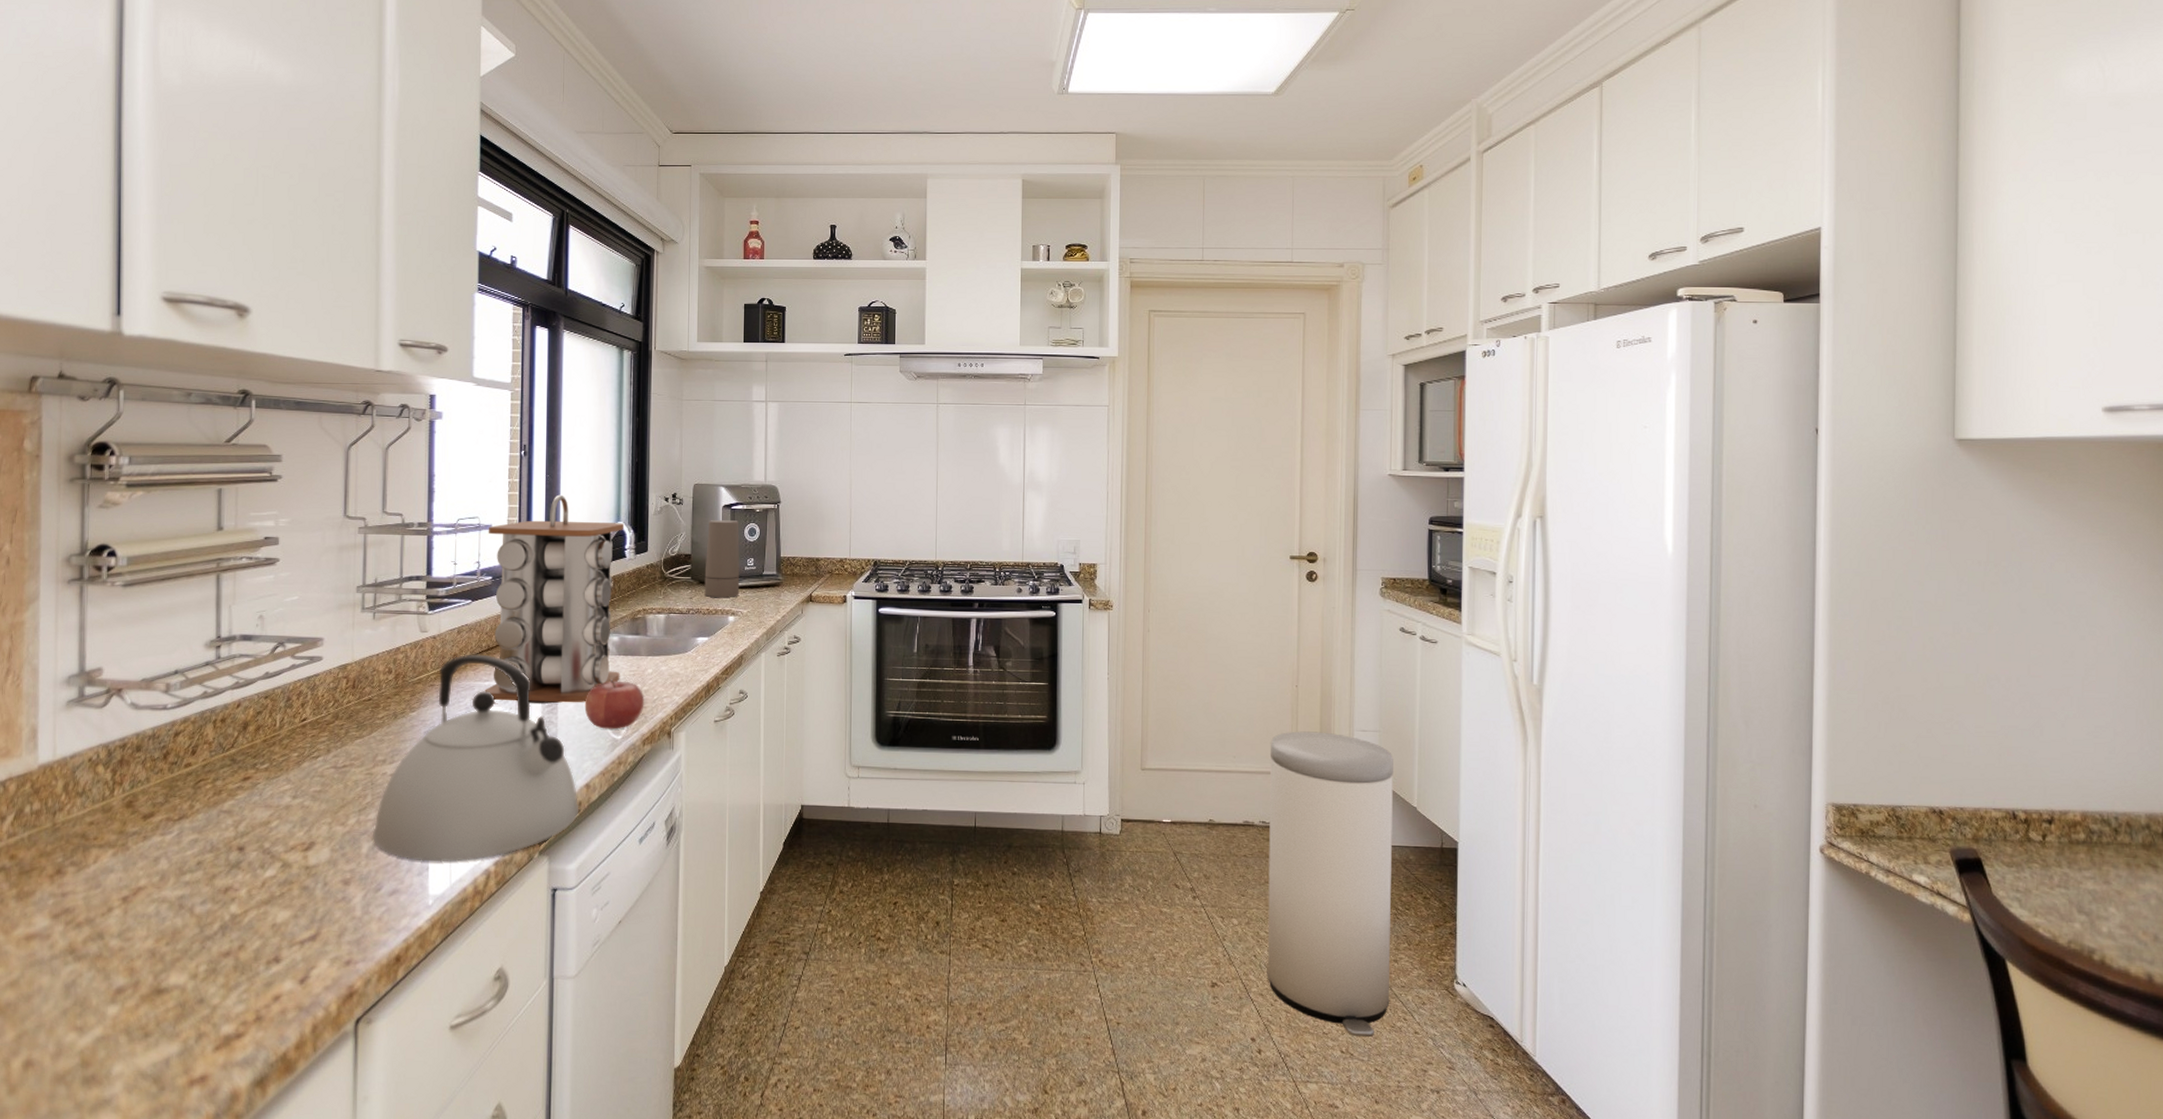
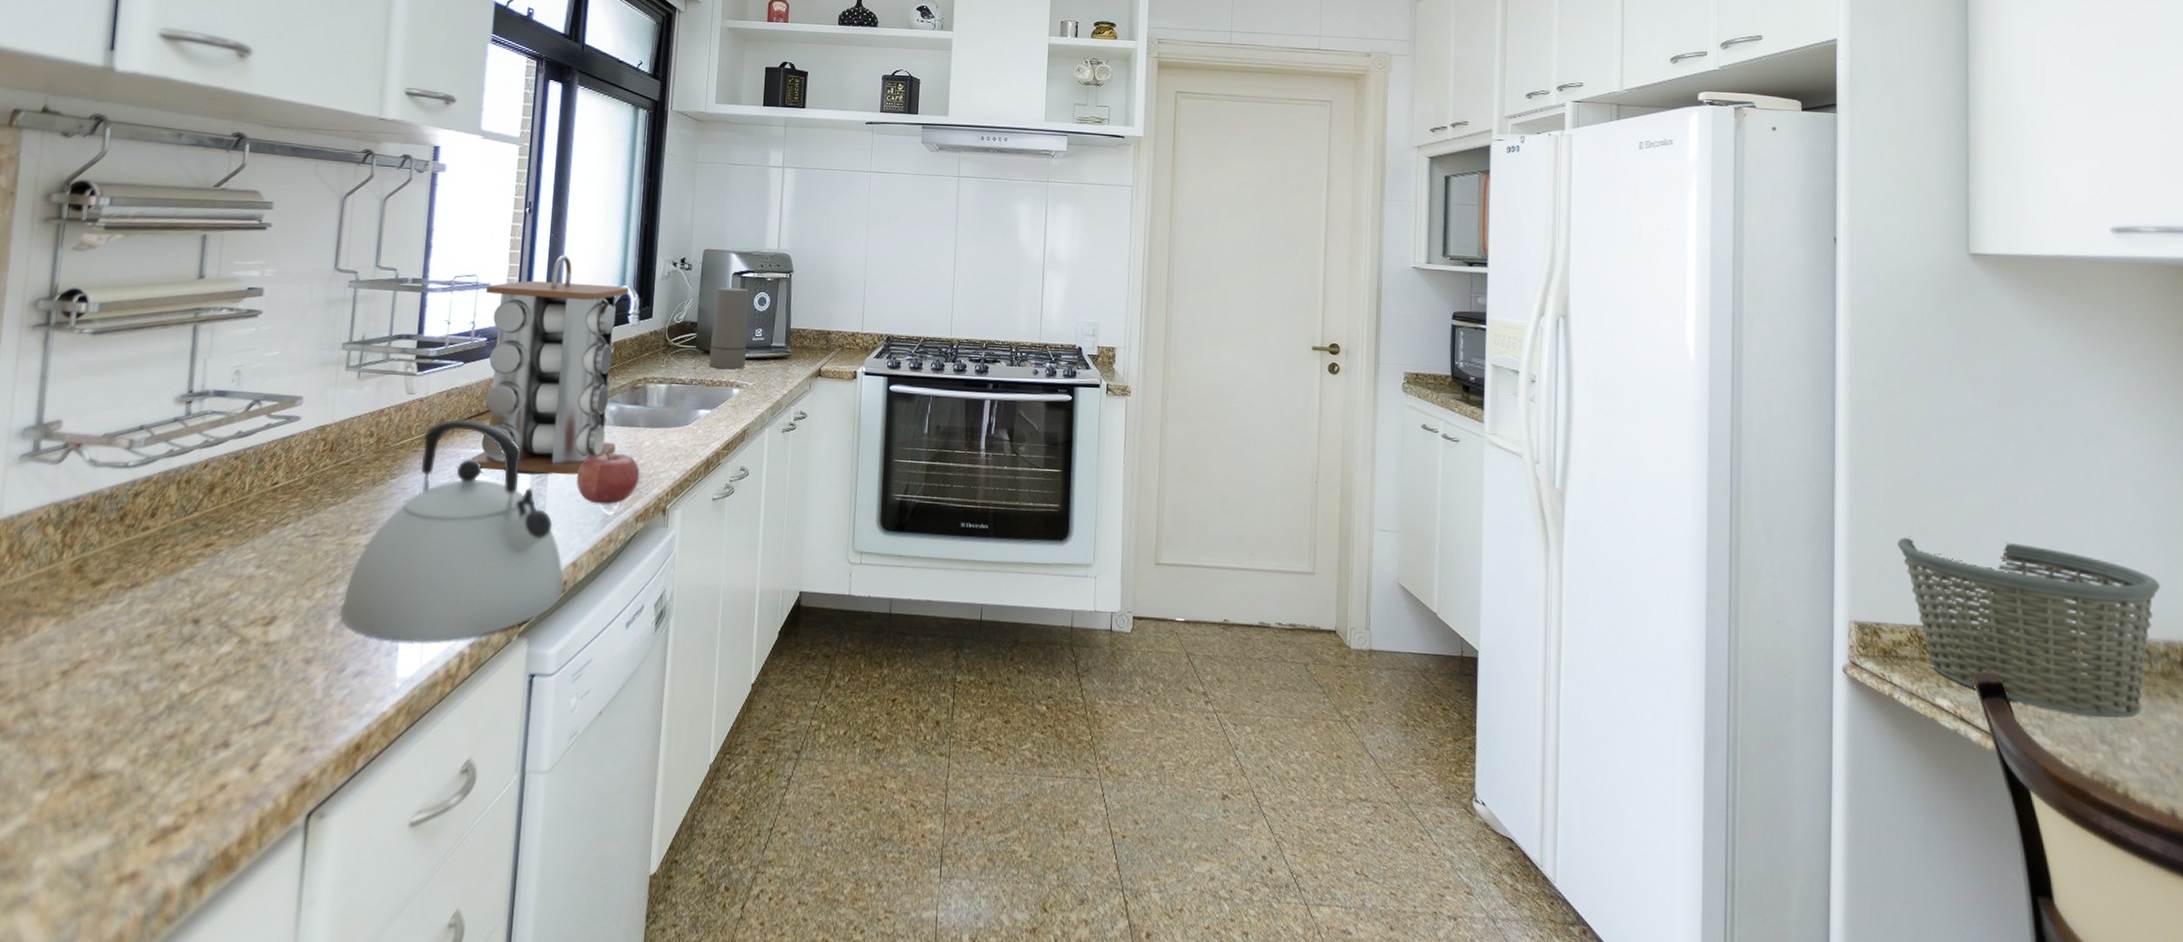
pedal bin: present [1267,731,1393,1038] -> none [1280,529,1414,858]
basket: none [1875,720,2144,889] -> present [1896,536,2161,718]

